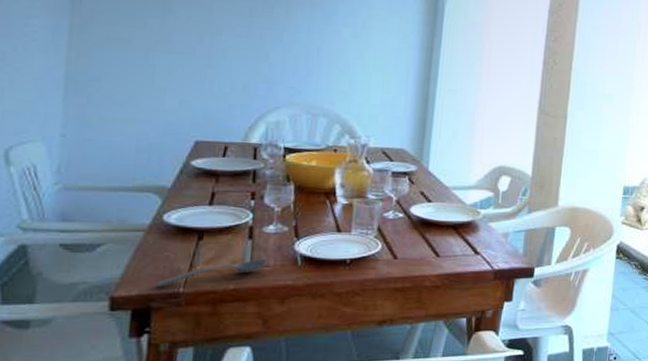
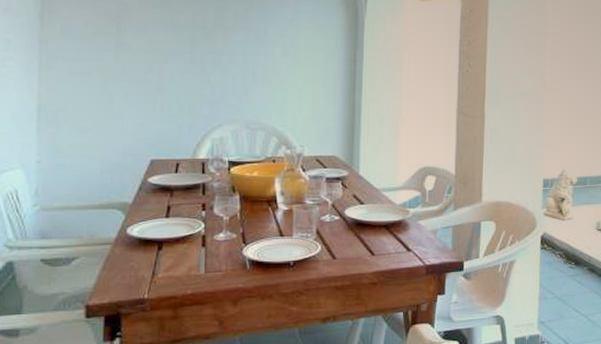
soupspoon: present [156,259,268,287] -> none [124,265,220,294]

